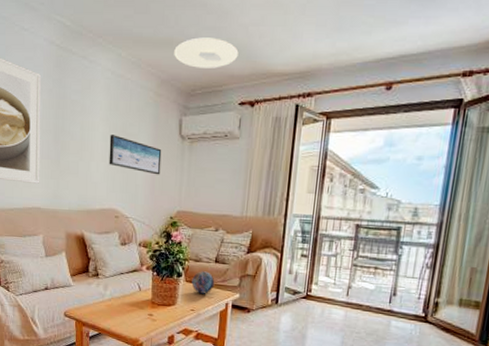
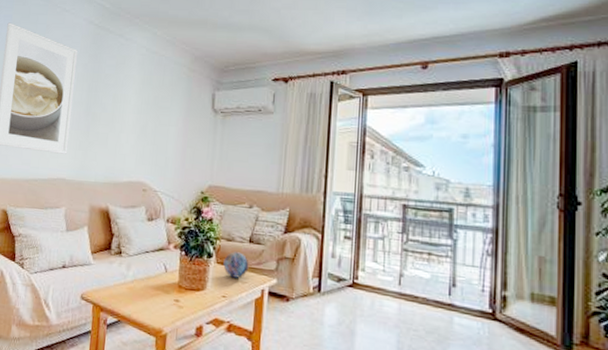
wall art: present [109,135,162,175] -> none [139,107,194,148]
ceiling light: present [174,37,239,68] -> none [208,19,271,47]

